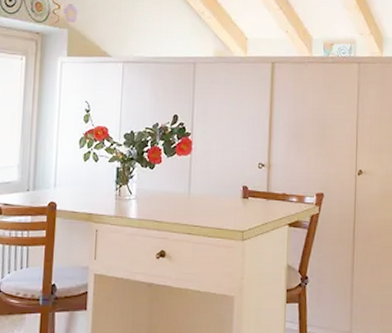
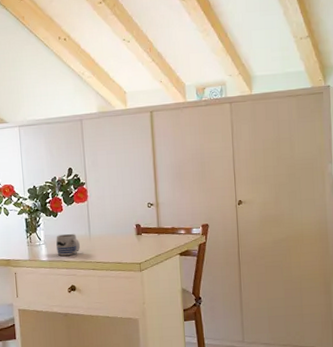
mug: none [149,190,177,215] -> present [56,234,81,256]

